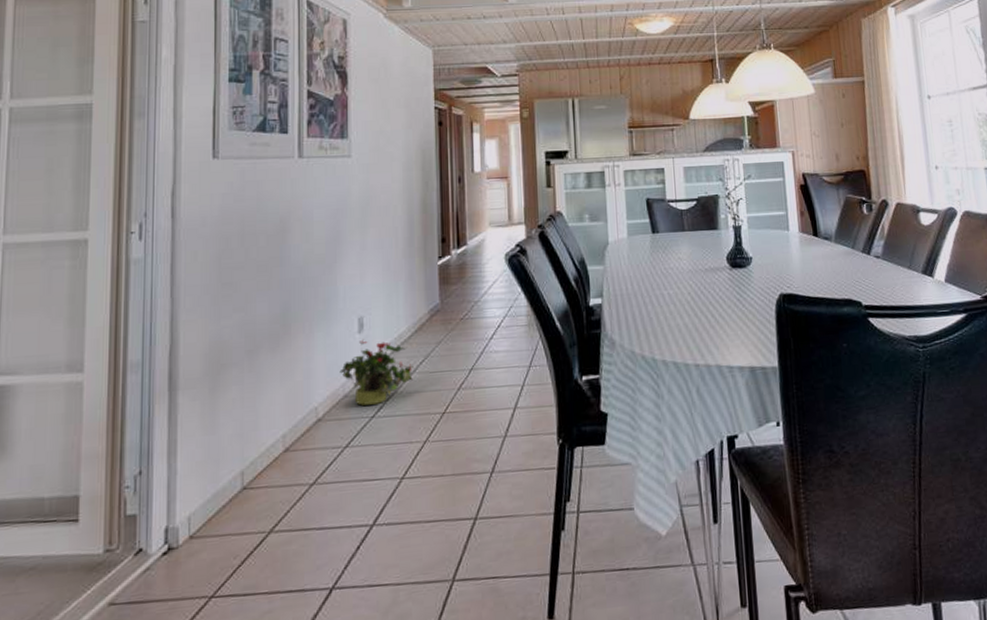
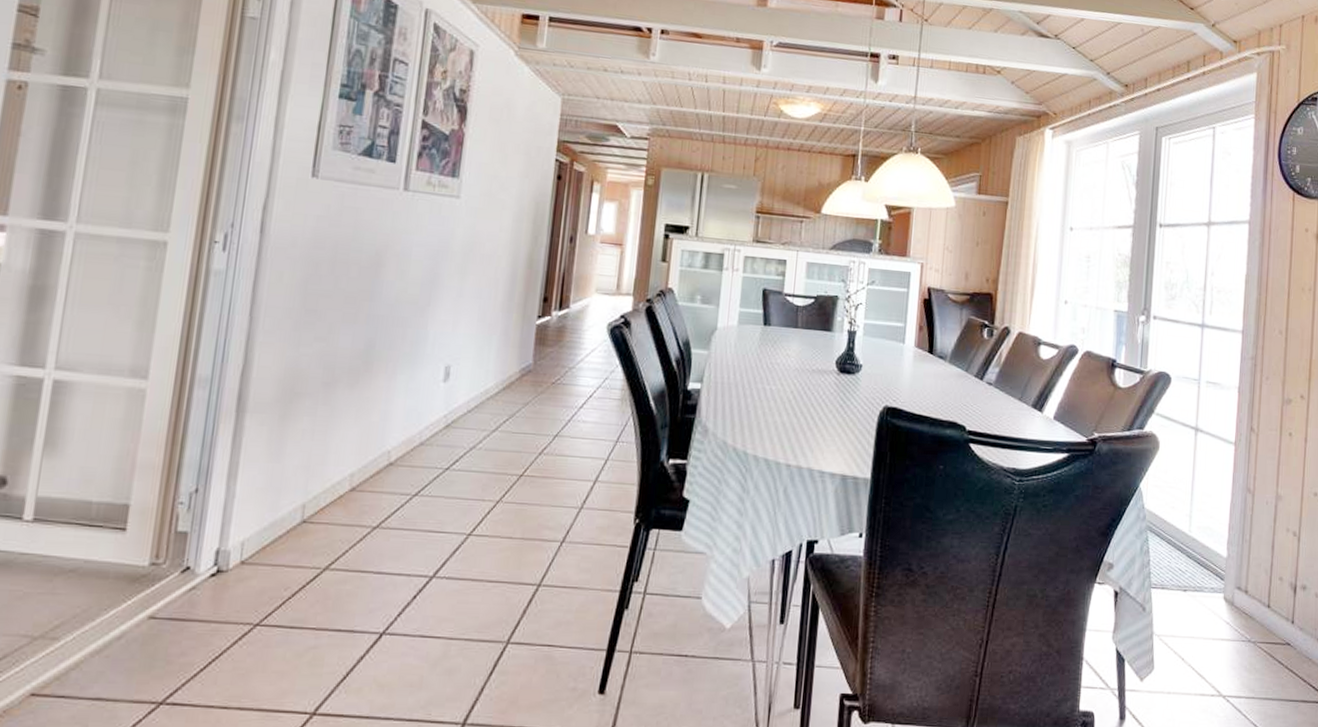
potted plant: present [339,339,414,406] -> none [418,388,497,457]

